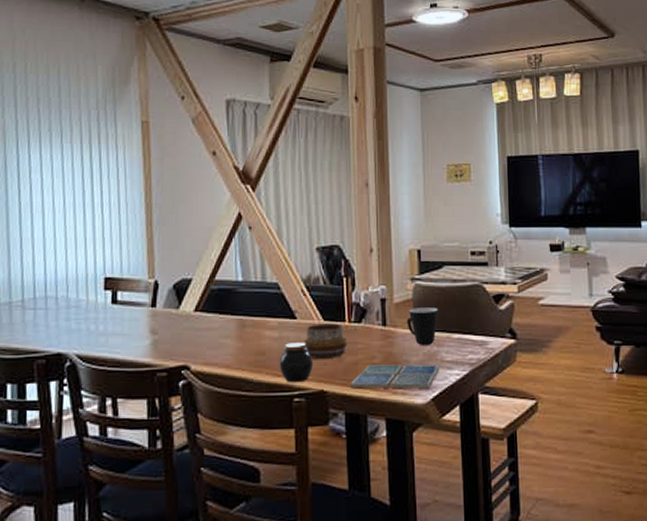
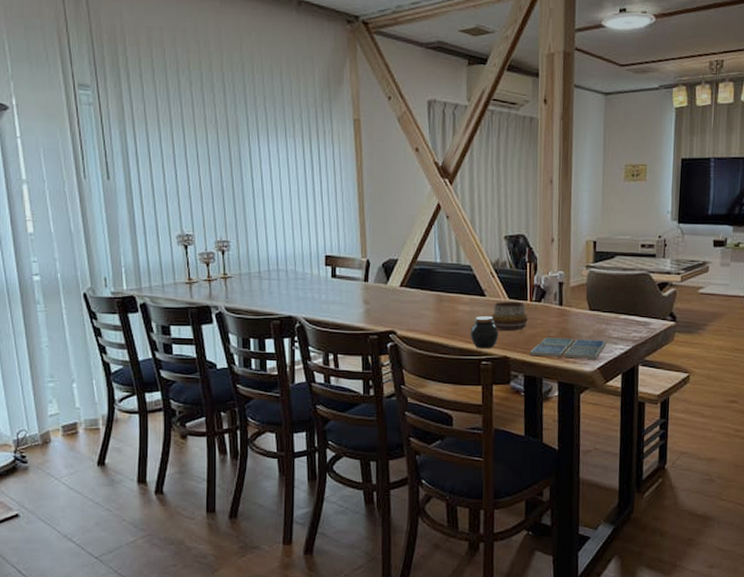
mug: present [406,308,438,346] -> none [580,291,608,324]

